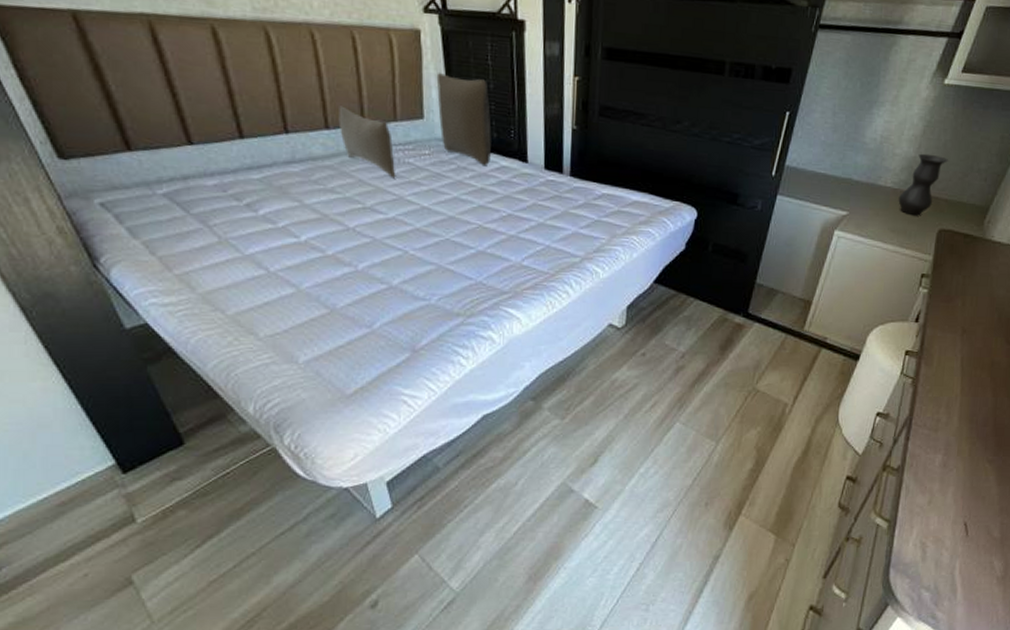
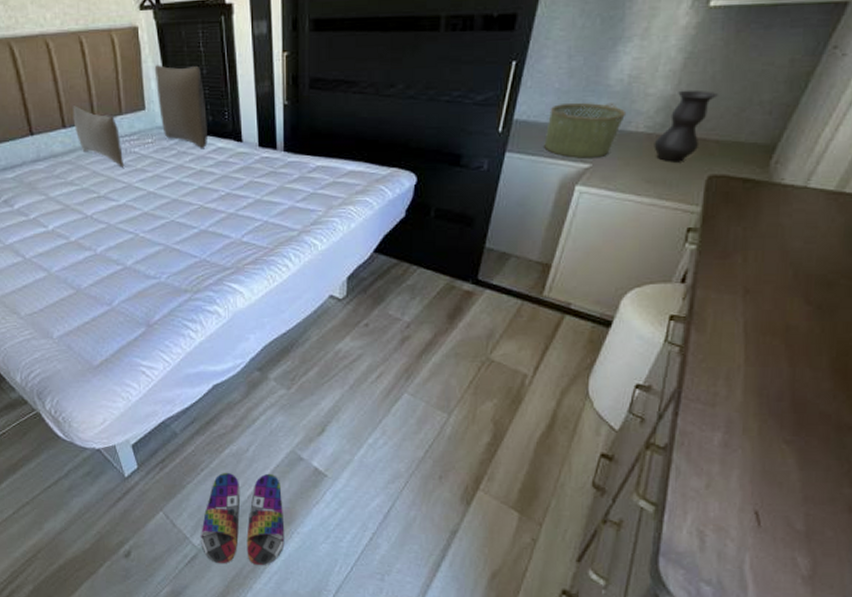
slippers: none [460,507,551,606] -> present [201,472,285,565]
basket: none [810,154,878,208] -> present [544,102,627,160]

